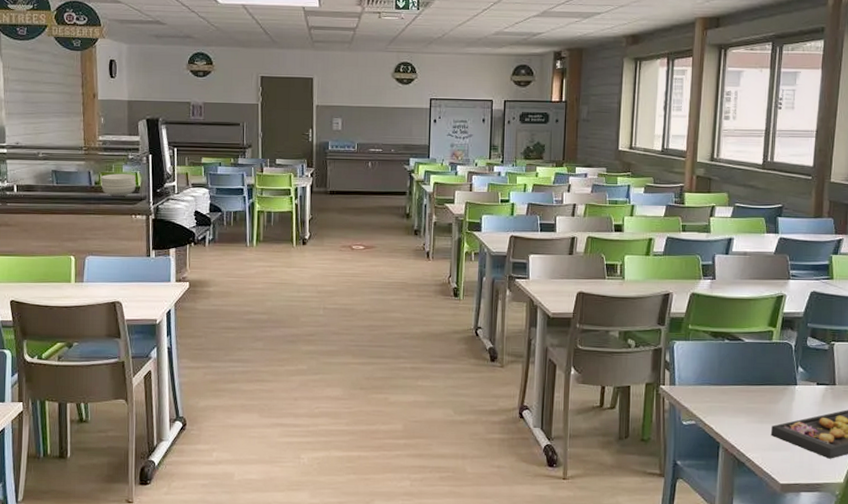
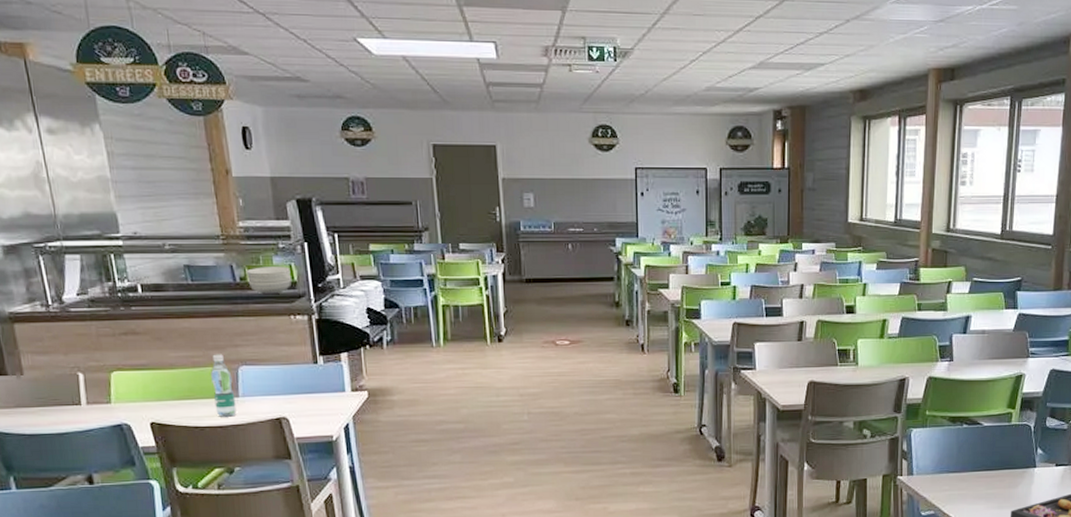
bottle: none [62,245,81,299] -> present [210,354,237,417]

